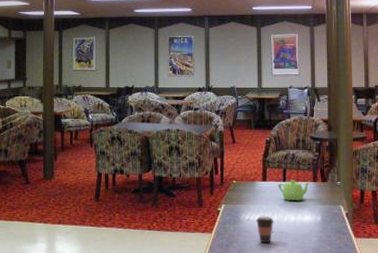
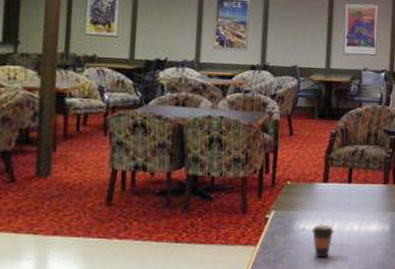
teapot: present [277,180,311,201] -> none [341,181,381,207]

